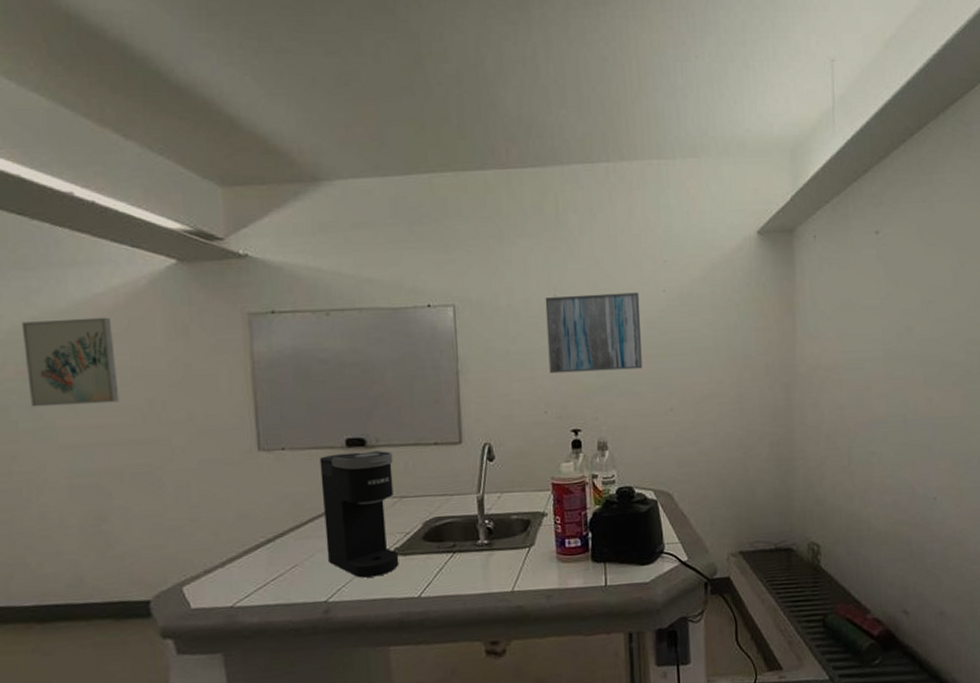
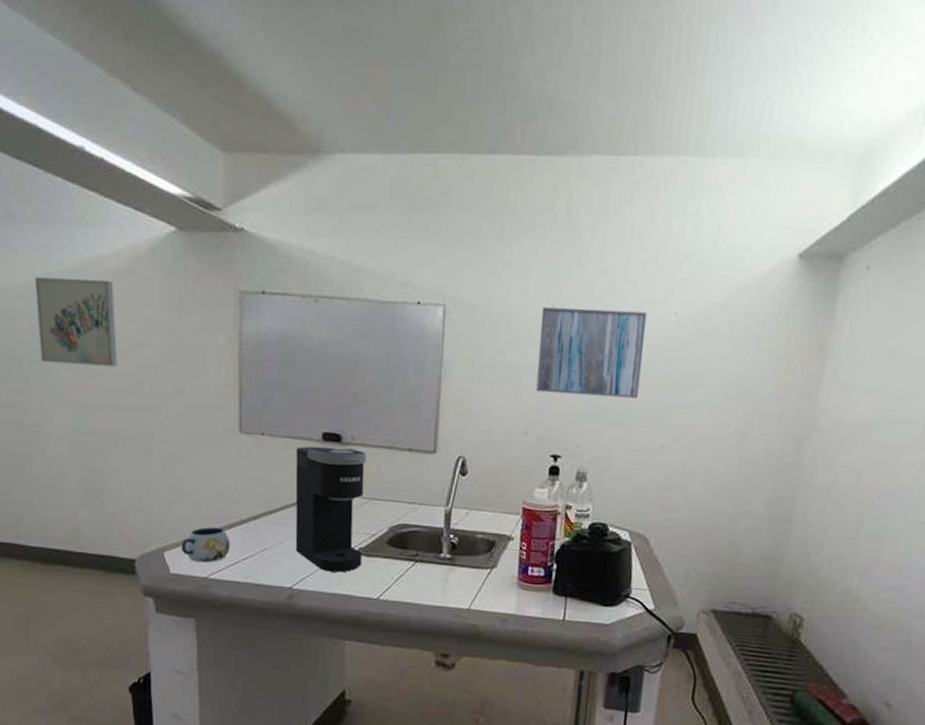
mug: none [201,551,257,592] -> present [181,527,231,563]

